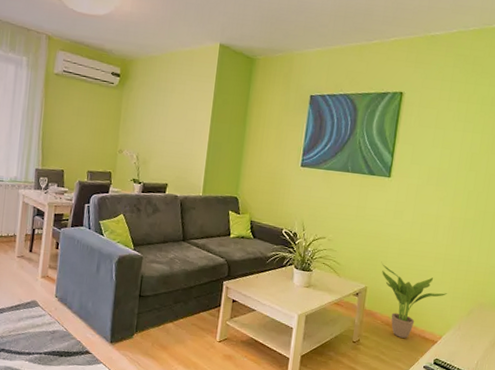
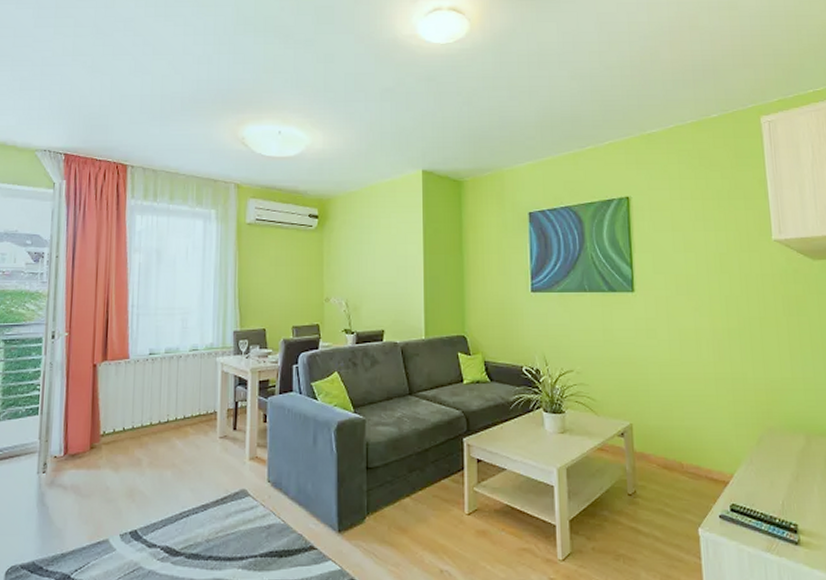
potted plant: present [381,261,447,338] -> none [643,391,728,482]

